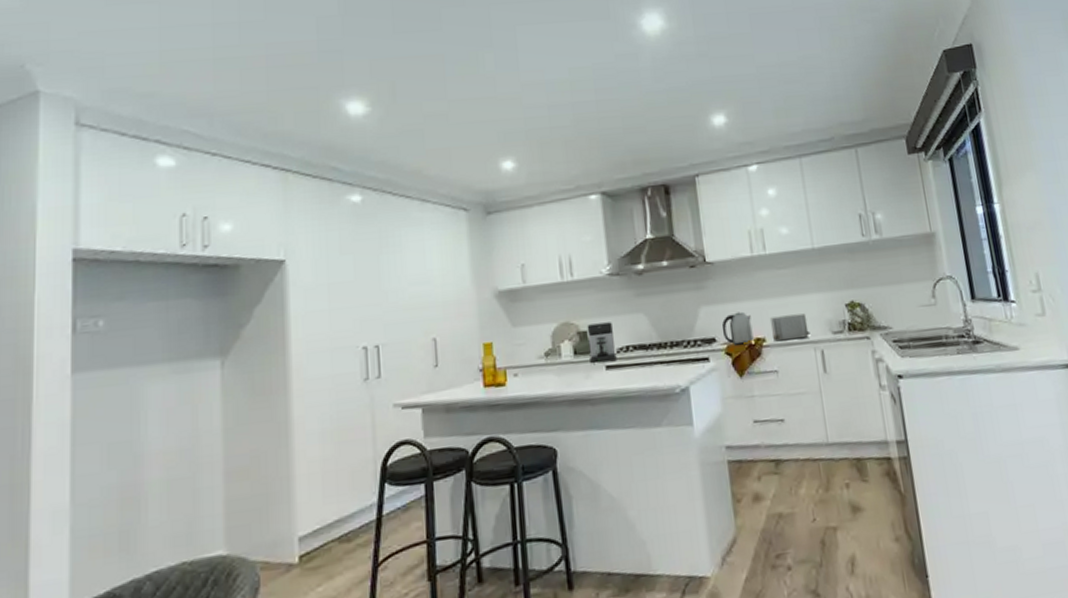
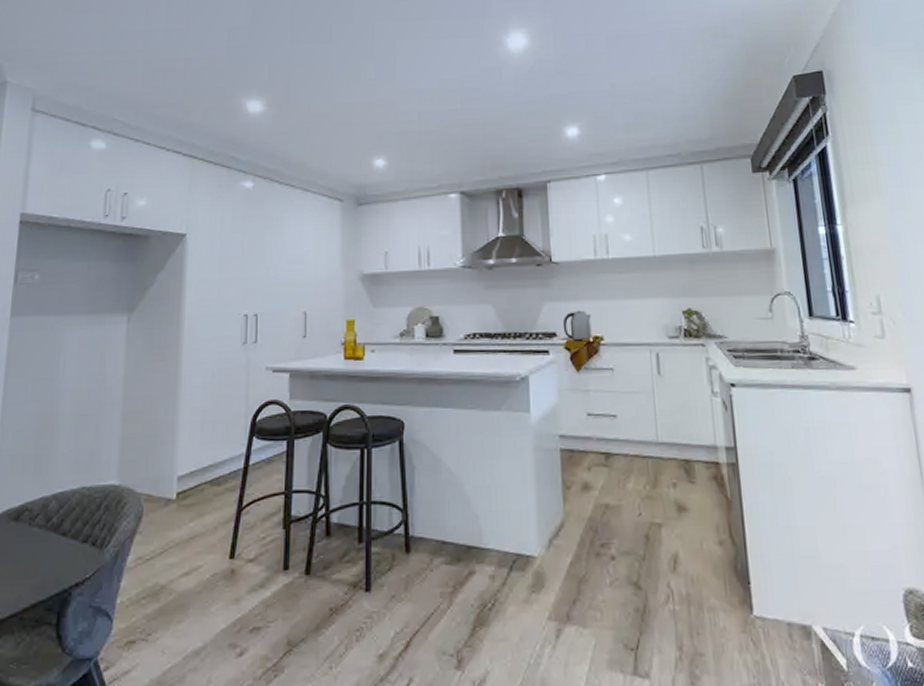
coffee maker: present [587,322,617,364] -> none [439,310,464,347]
toaster: present [769,313,811,342] -> none [608,317,647,341]

